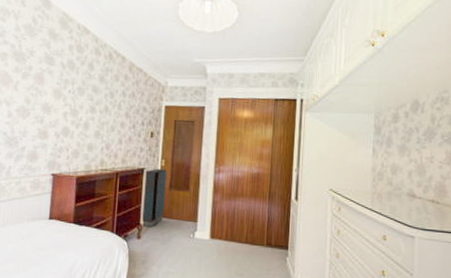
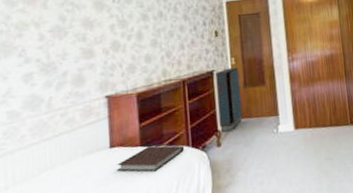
notebook: none [52,225,109,248] -> present [117,145,185,172]

